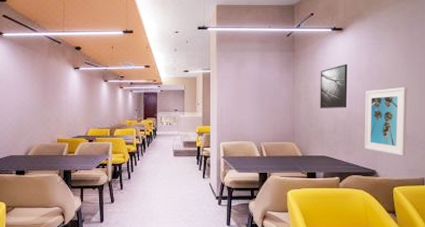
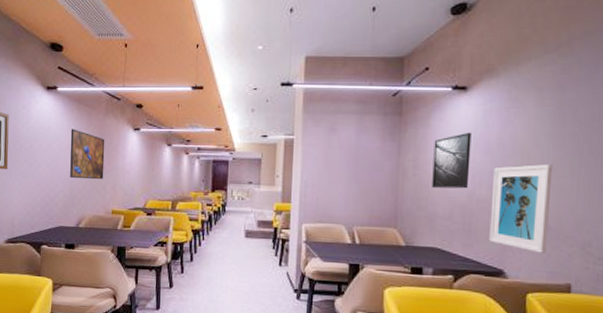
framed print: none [17,69,49,113] -> present [70,129,105,180]

